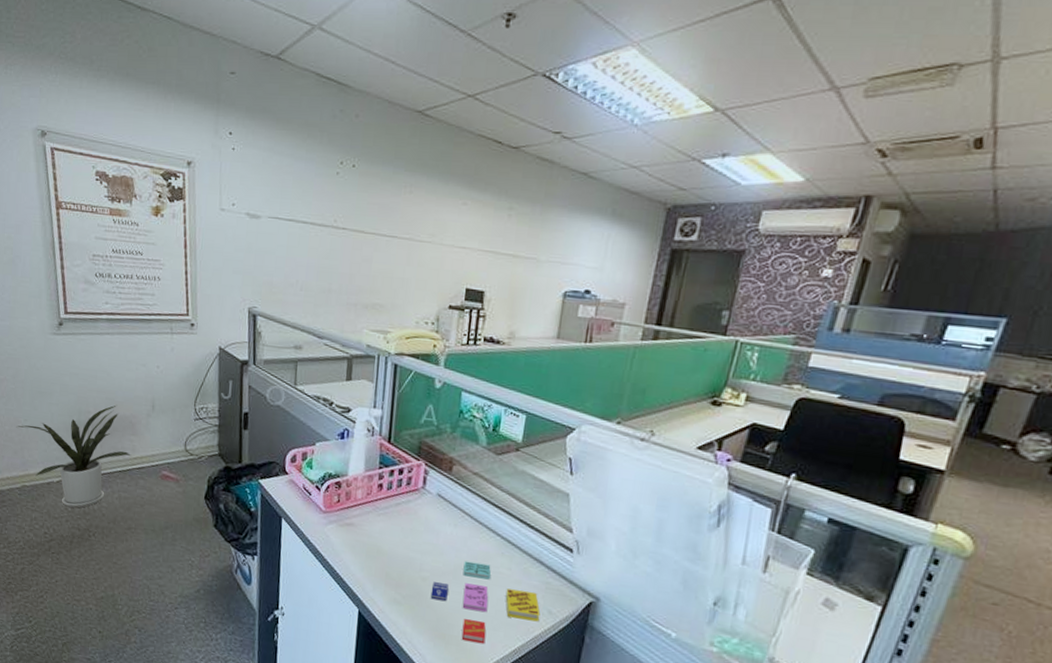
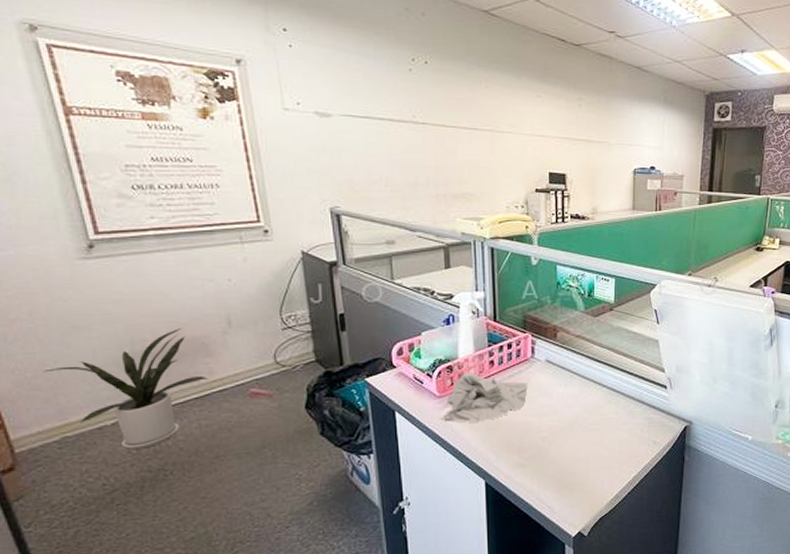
tissue: none [322,492,415,547] -> present [439,373,528,424]
books: present [430,560,541,643] -> none [551,413,647,485]

